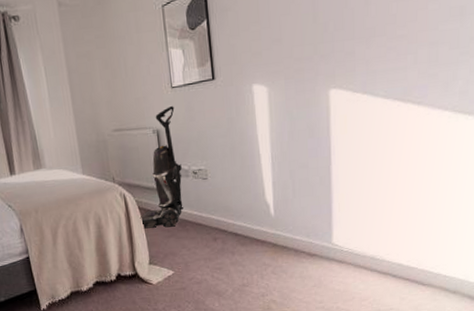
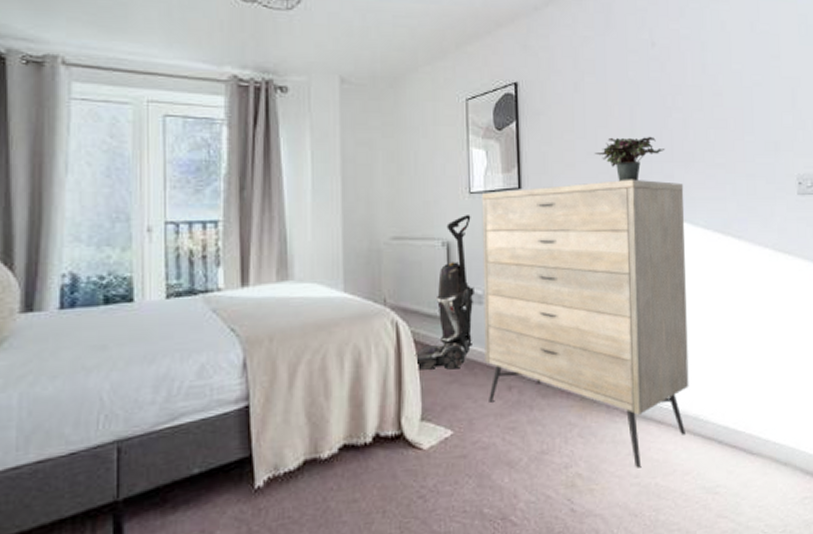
dresser: none [181,58,367,296] -> present [481,179,689,468]
potted plant: none [279,17,347,64] -> present [595,136,665,182]

